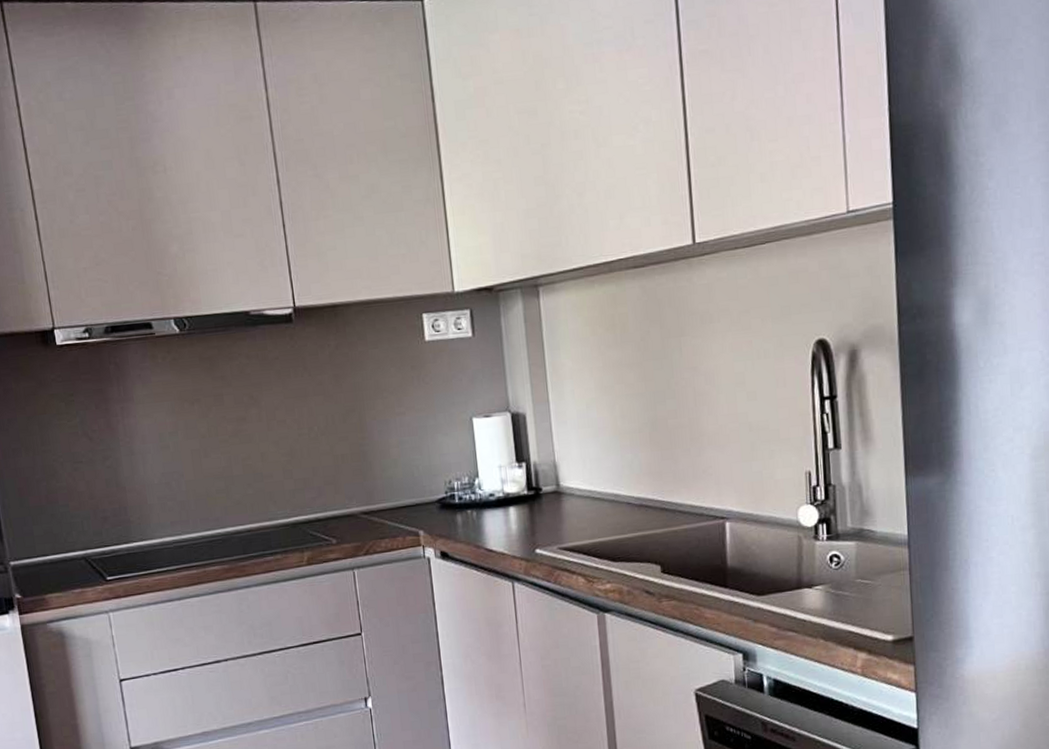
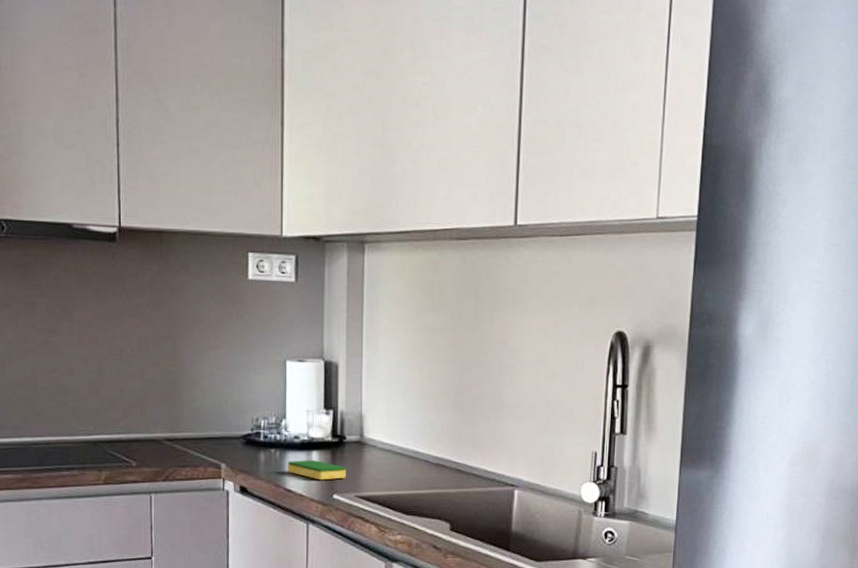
dish sponge: none [485,516,547,536] -> present [287,460,346,481]

